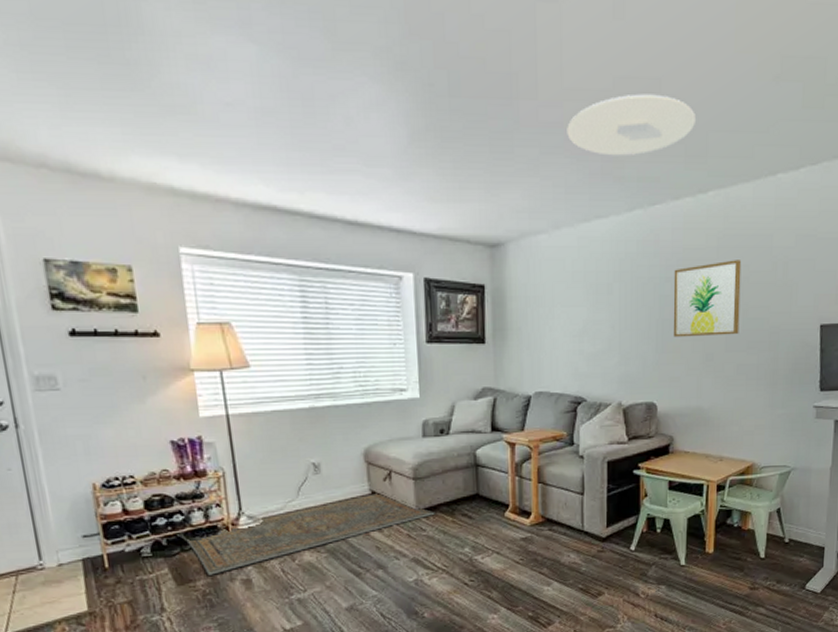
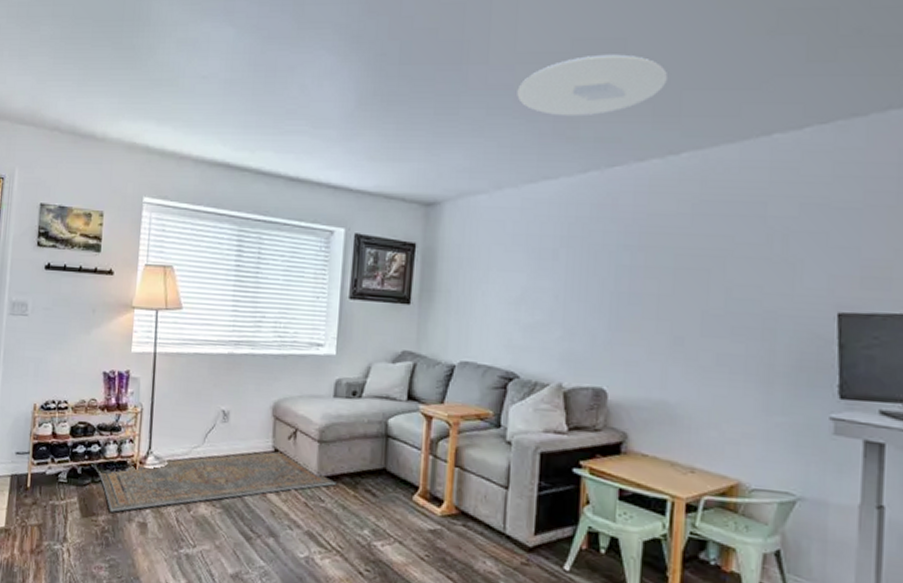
wall art: present [673,260,742,338] -> none [631,229,724,317]

